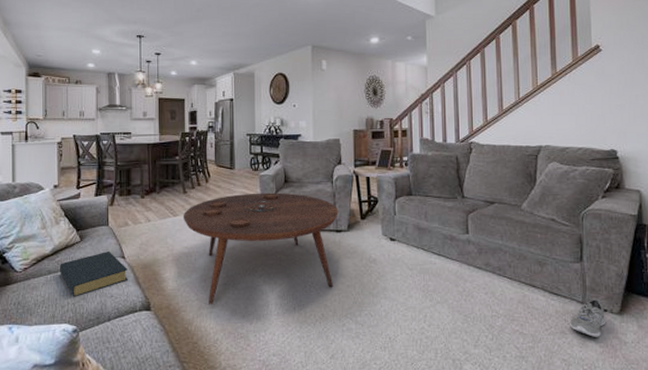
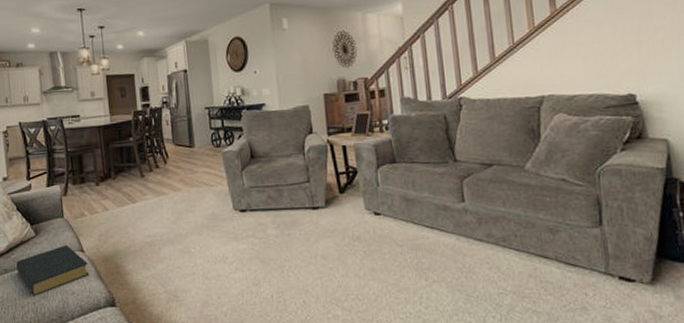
coffee table: present [182,192,339,305] -> none [142,169,314,298]
sneaker: present [570,298,607,337] -> none [592,267,636,312]

